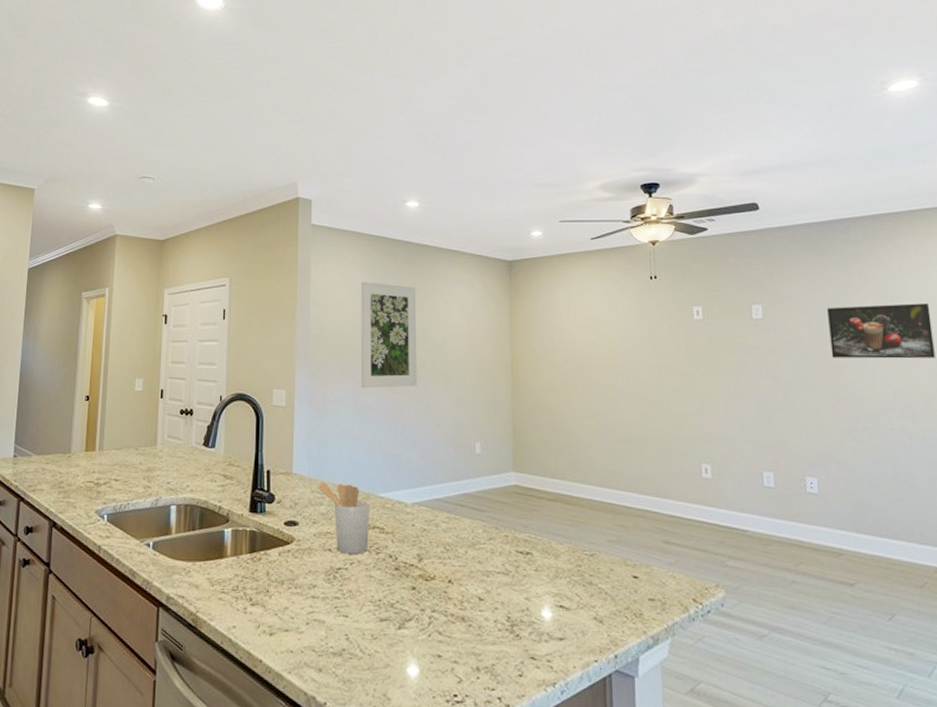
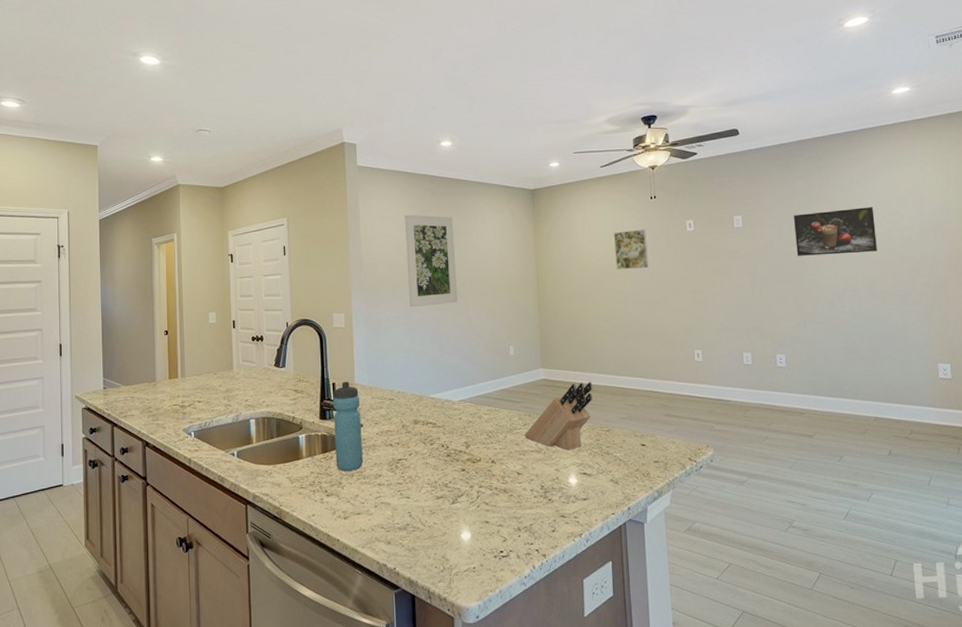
water bottle: none [264,469,297,578] -> present [333,381,363,471]
utensil holder: present [317,481,371,554] -> none [377,388,424,447]
knife block: none [489,493,575,576] -> present [524,382,593,451]
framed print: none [605,314,646,361] -> present [614,229,649,270]

